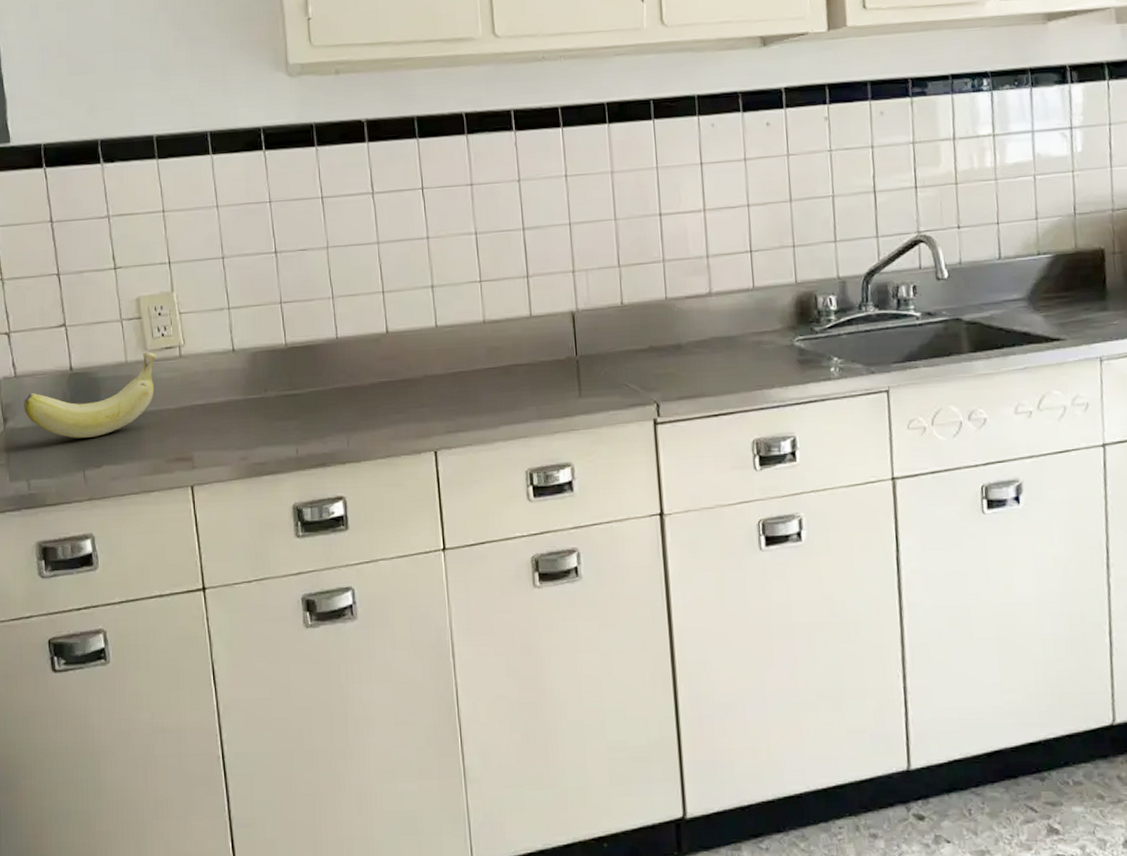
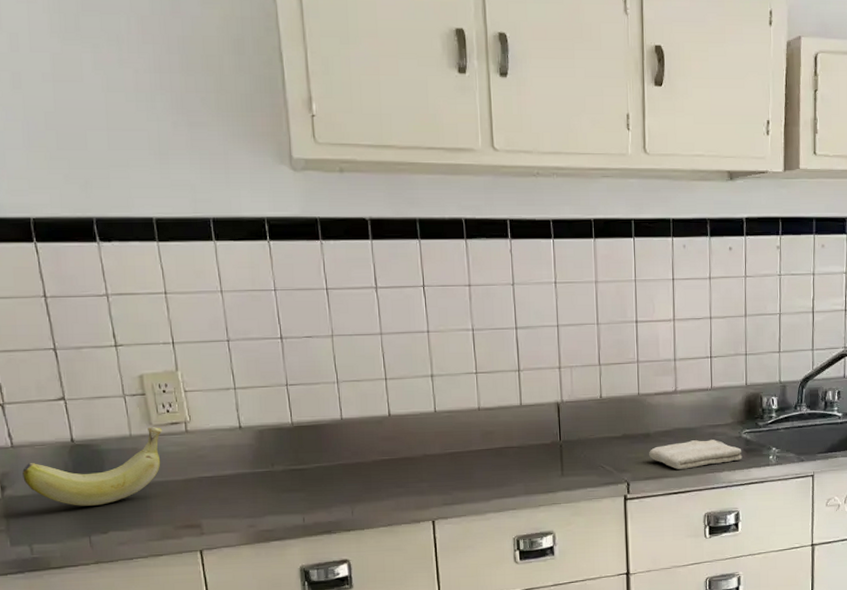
washcloth: none [681,349,797,387] -> present [649,439,743,469]

